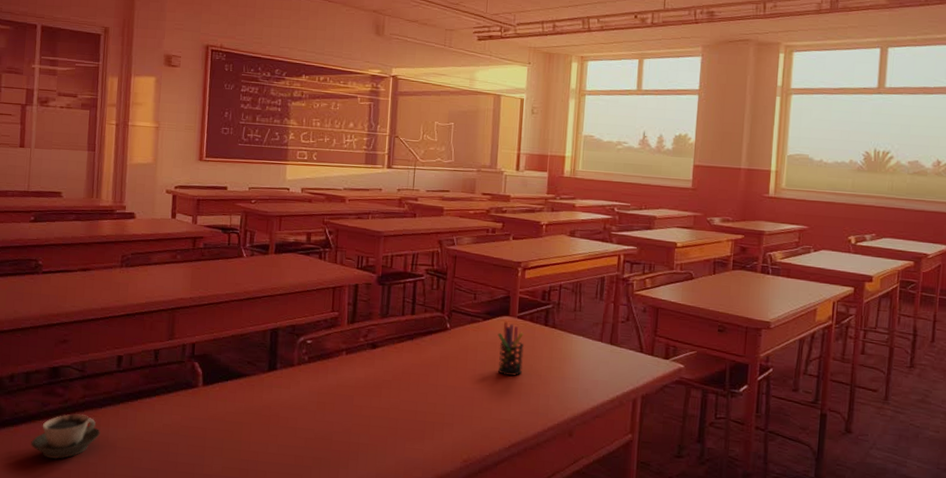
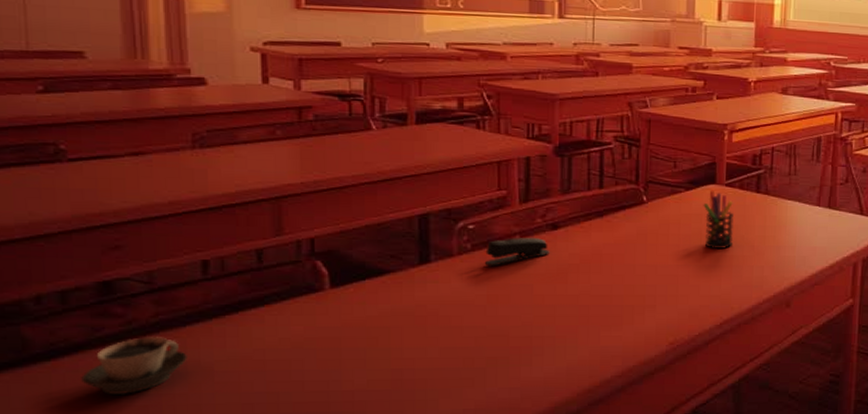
stapler: none [317,353,369,378] -> present [484,238,550,267]

